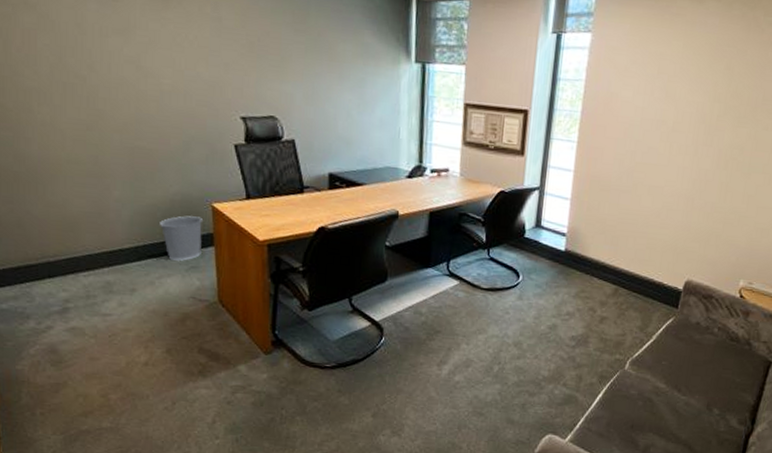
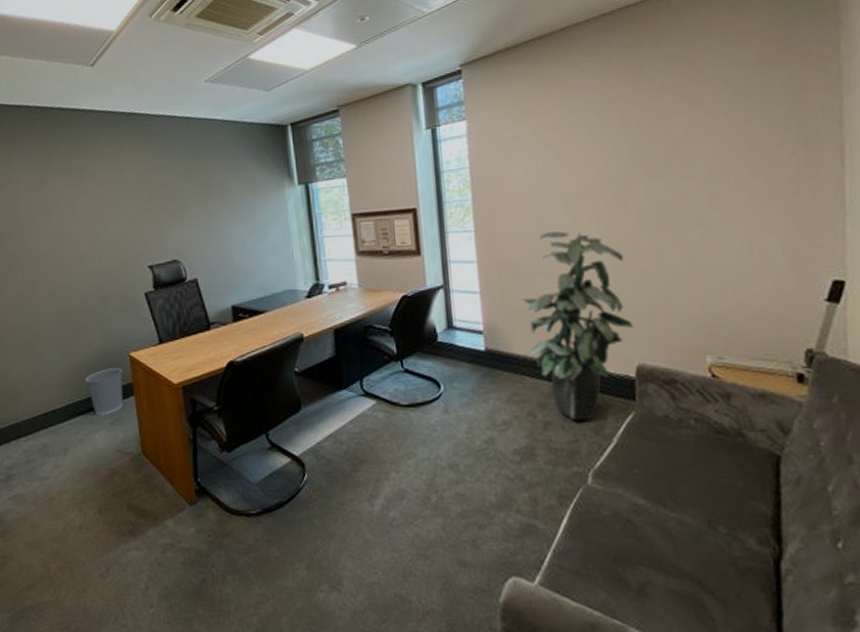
indoor plant: none [602,155,699,319] -> present [521,231,634,421]

